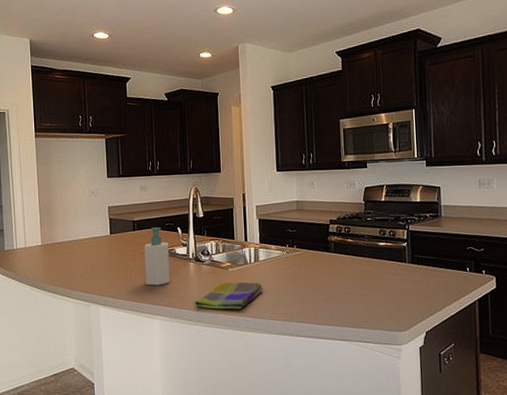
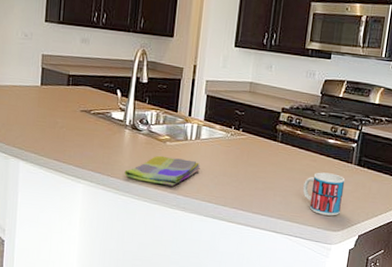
soap bottle: present [144,227,171,286] -> none [74,85,106,149]
mug: none [363,275,404,317] -> present [303,172,345,216]

